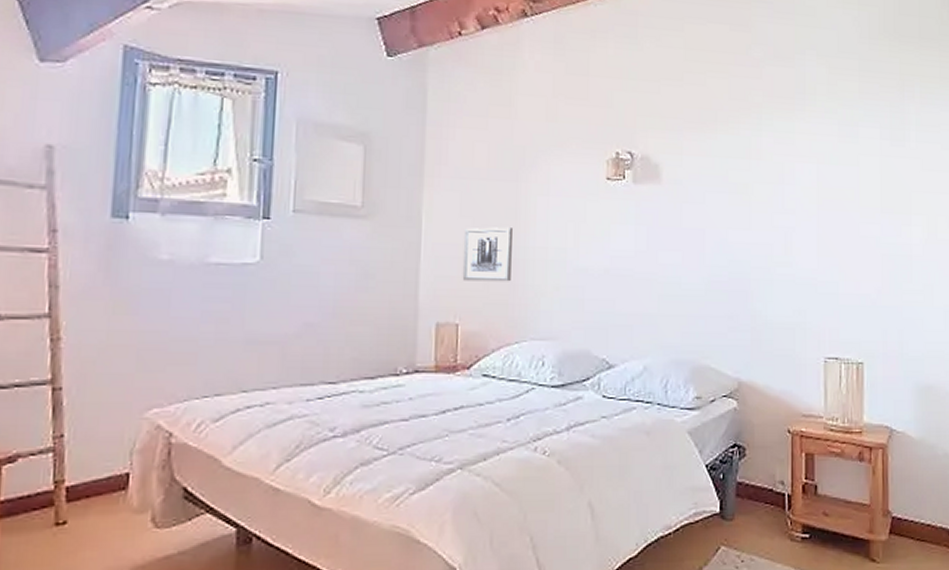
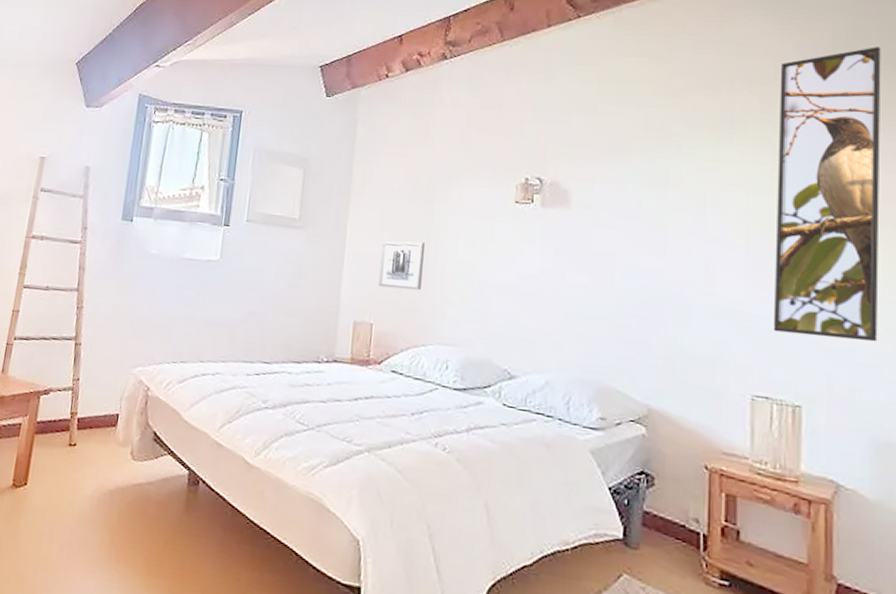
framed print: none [840,24,921,298] -> present [773,46,881,342]

